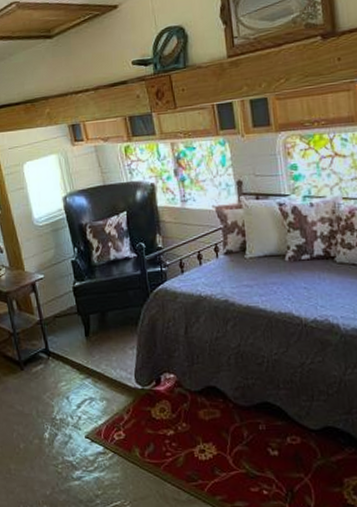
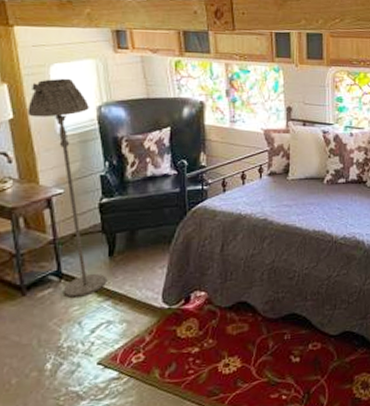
floor lamp: none [10,174,86,374] -> present [27,78,106,298]

